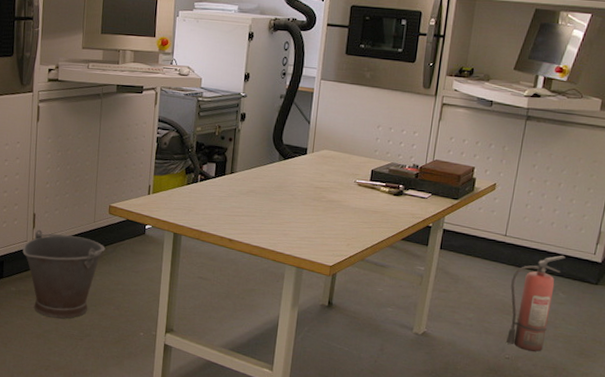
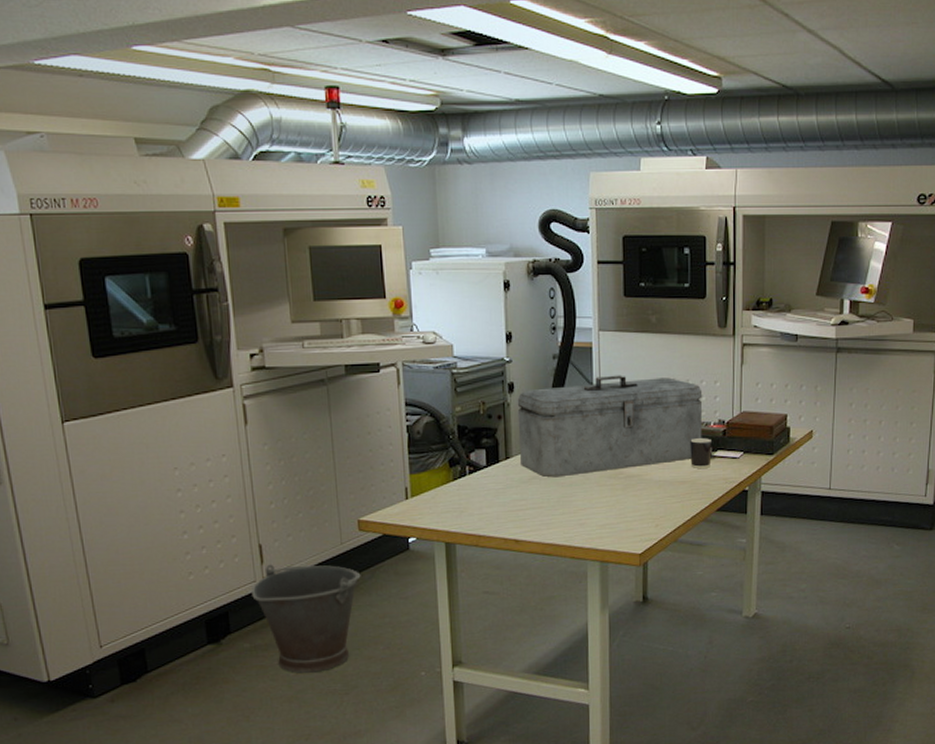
toolbox: none [242,116,402,194] -> present [517,375,703,478]
mug: none [384,177,406,203] -> present [689,438,713,468]
fire extinguisher: present [506,255,566,352] -> none [842,502,896,616]

